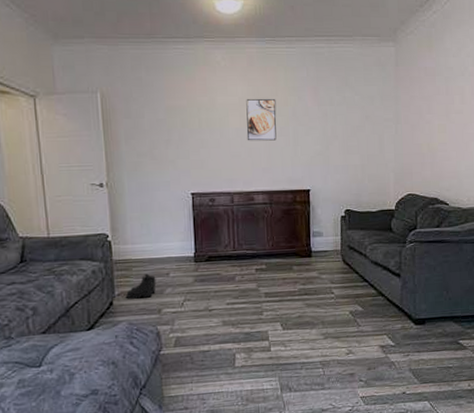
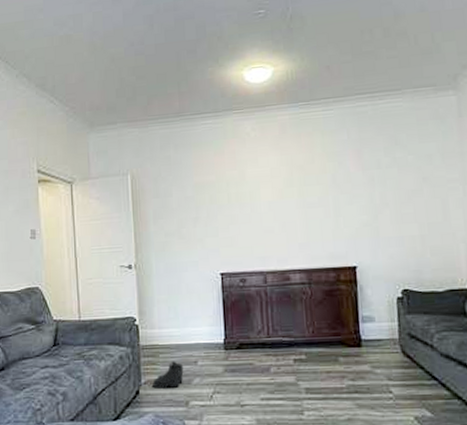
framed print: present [246,98,277,141] -> none [278,167,315,215]

